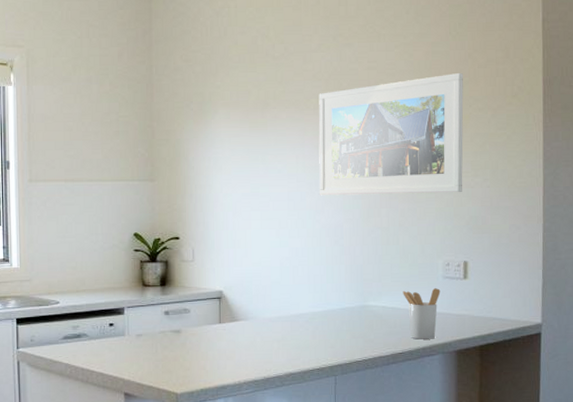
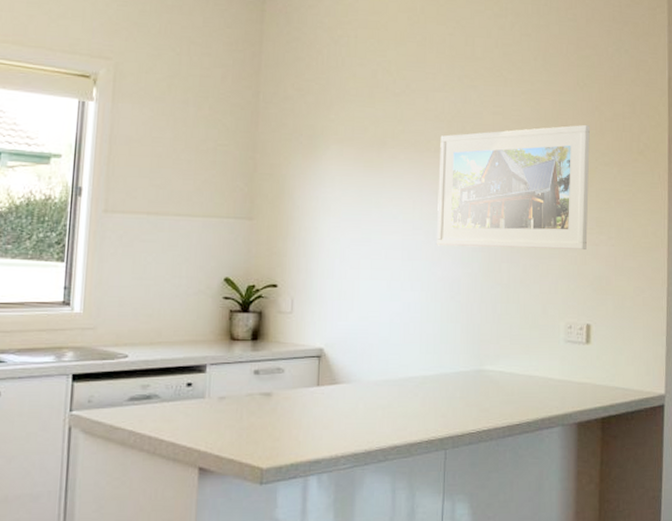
utensil holder: present [403,288,441,340] -> none [522,353,562,409]

